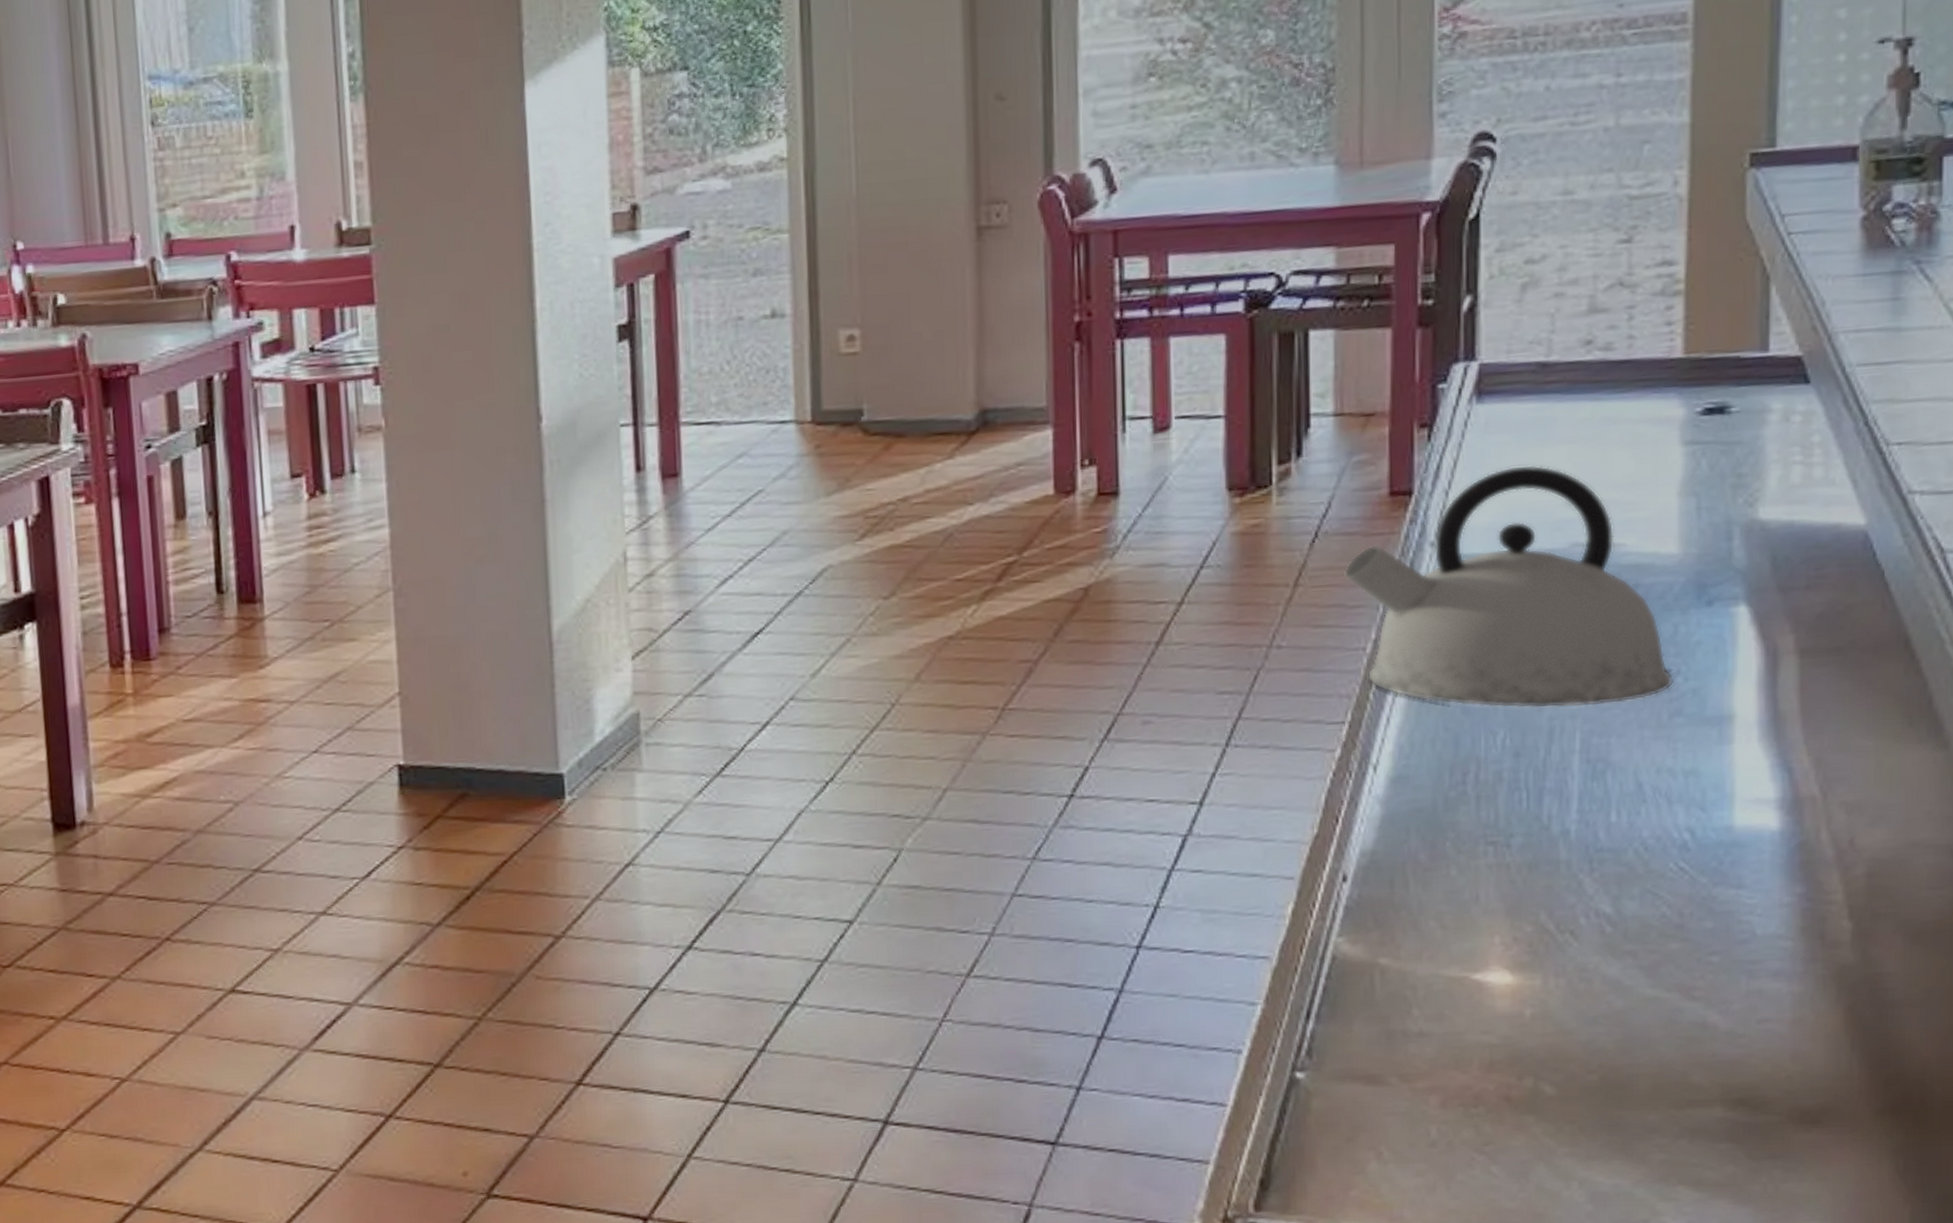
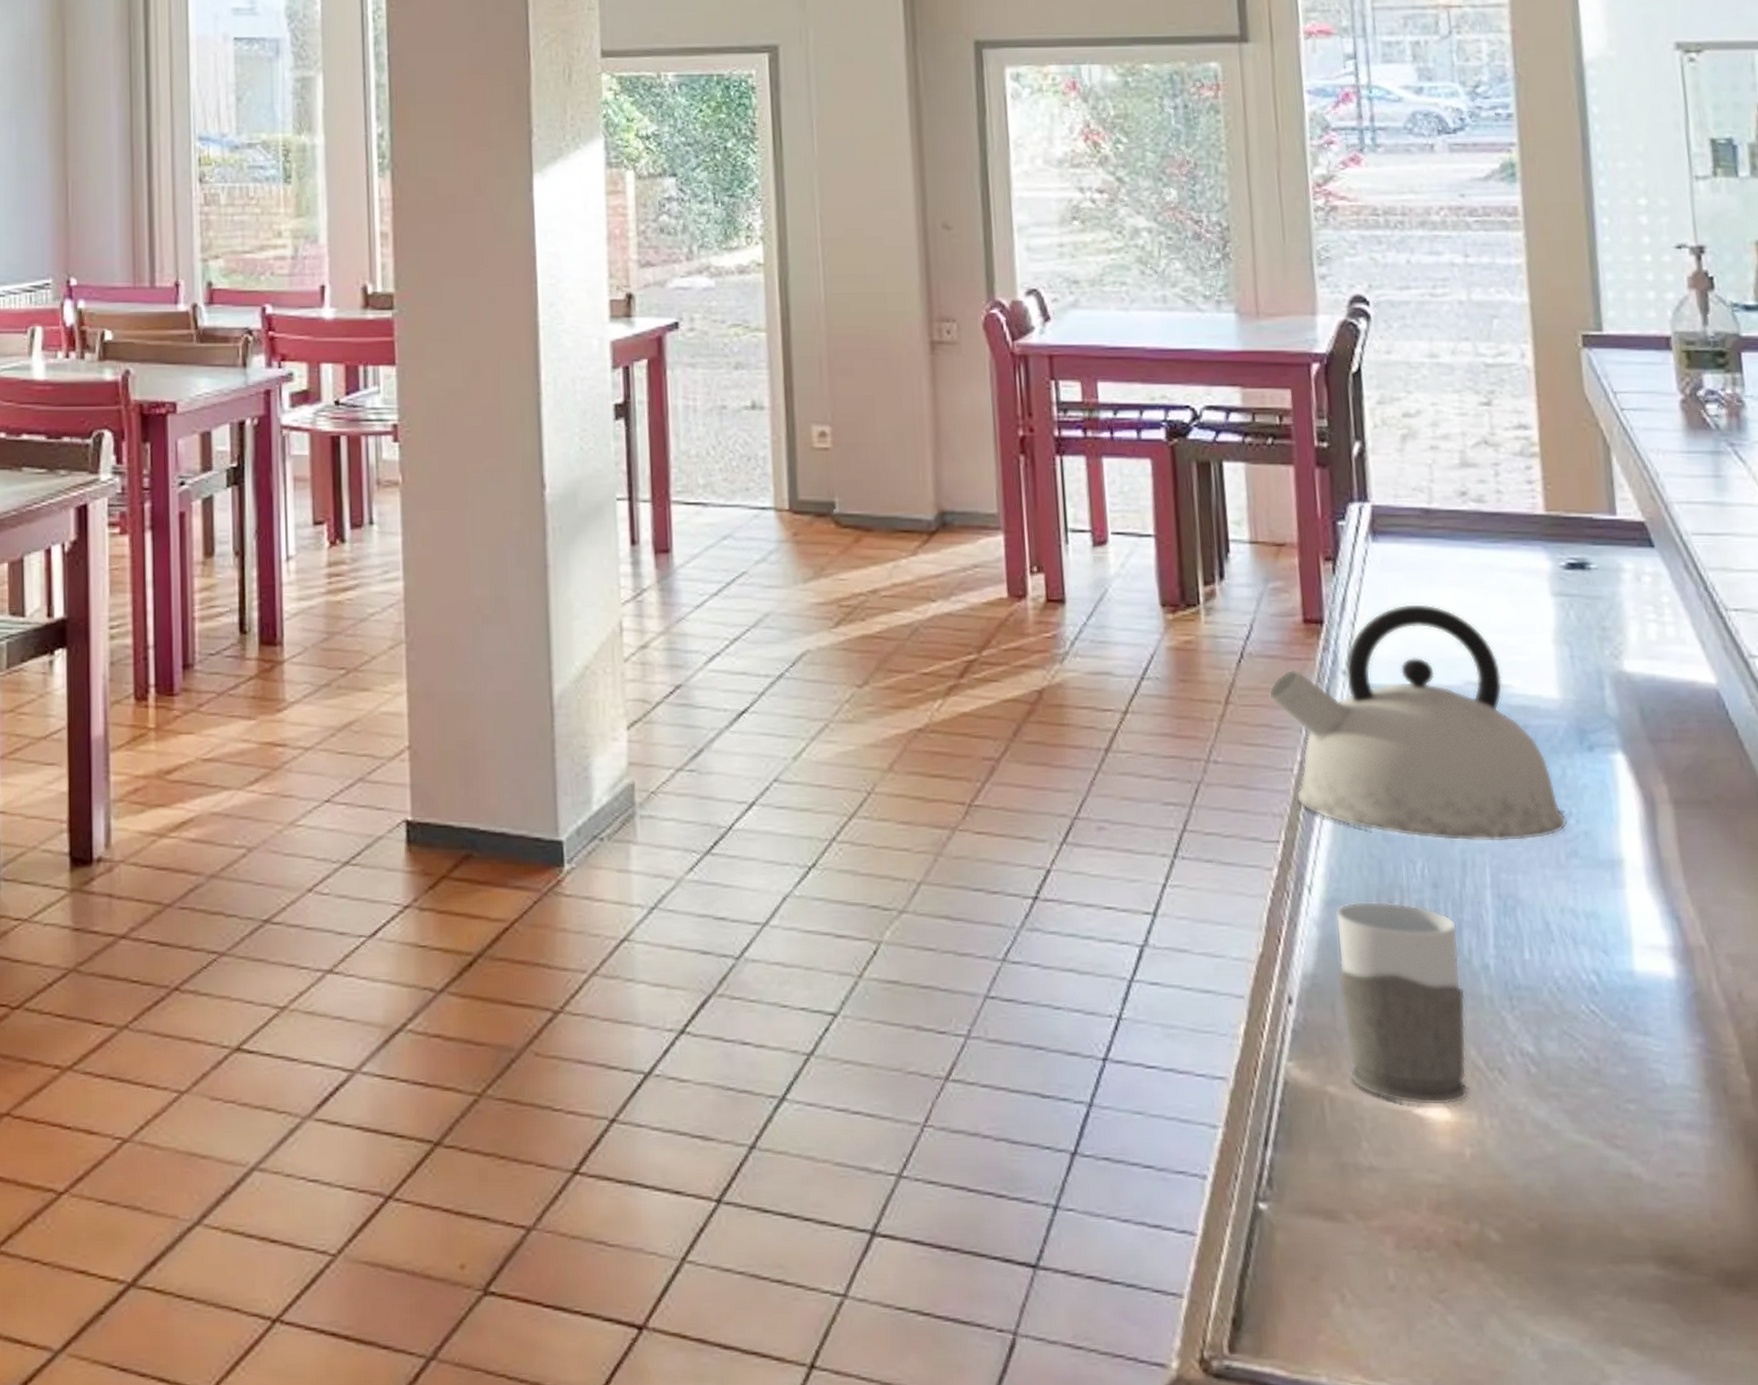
mug: none [1400,774,1539,971] -> present [1335,901,1469,1106]

